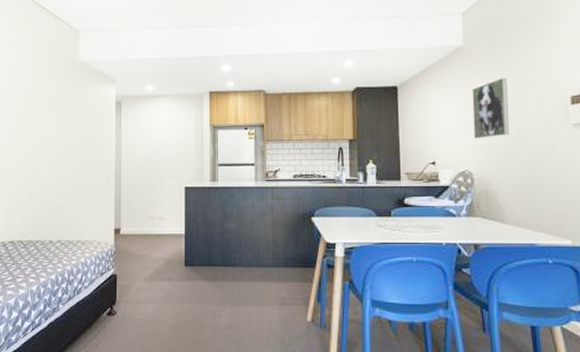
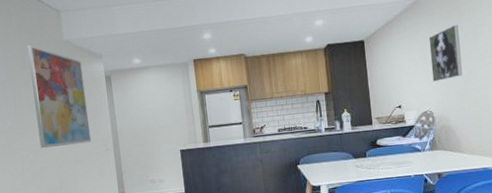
wall art: none [40,62,94,171] -> present [27,44,92,149]

